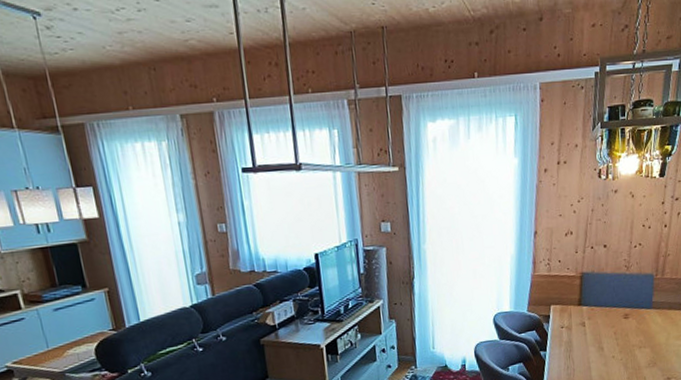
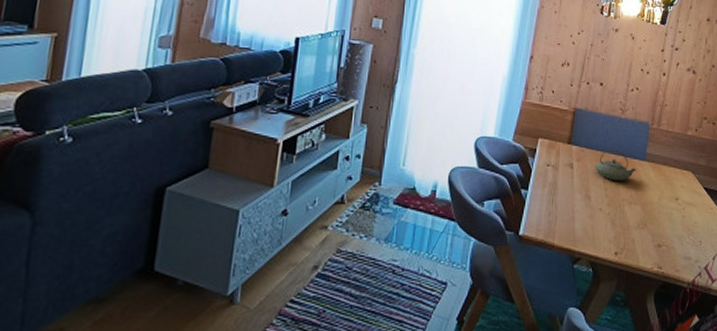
teapot: none [605,303,644,331] -> present [595,149,637,181]

